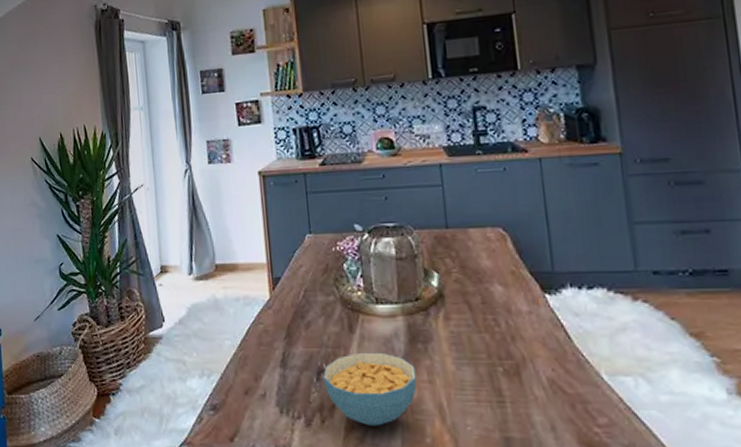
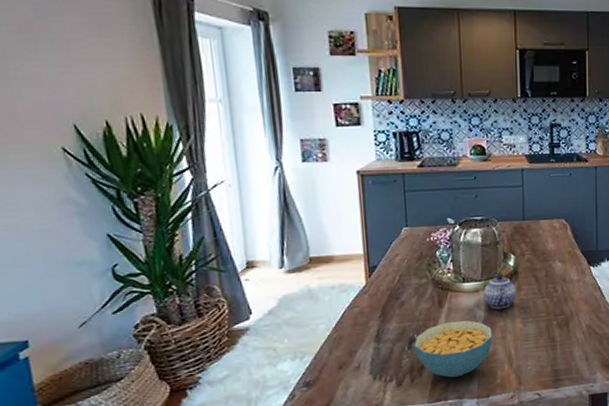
teapot: none [402,297,445,342] -> present [484,274,517,310]

